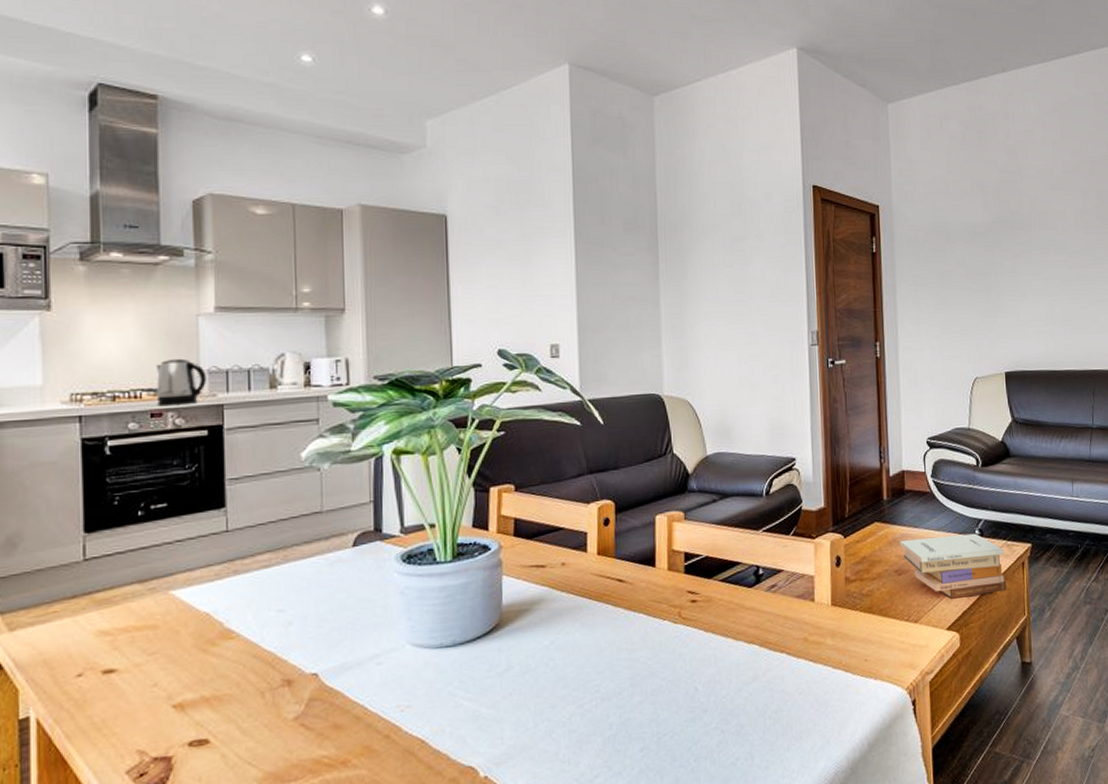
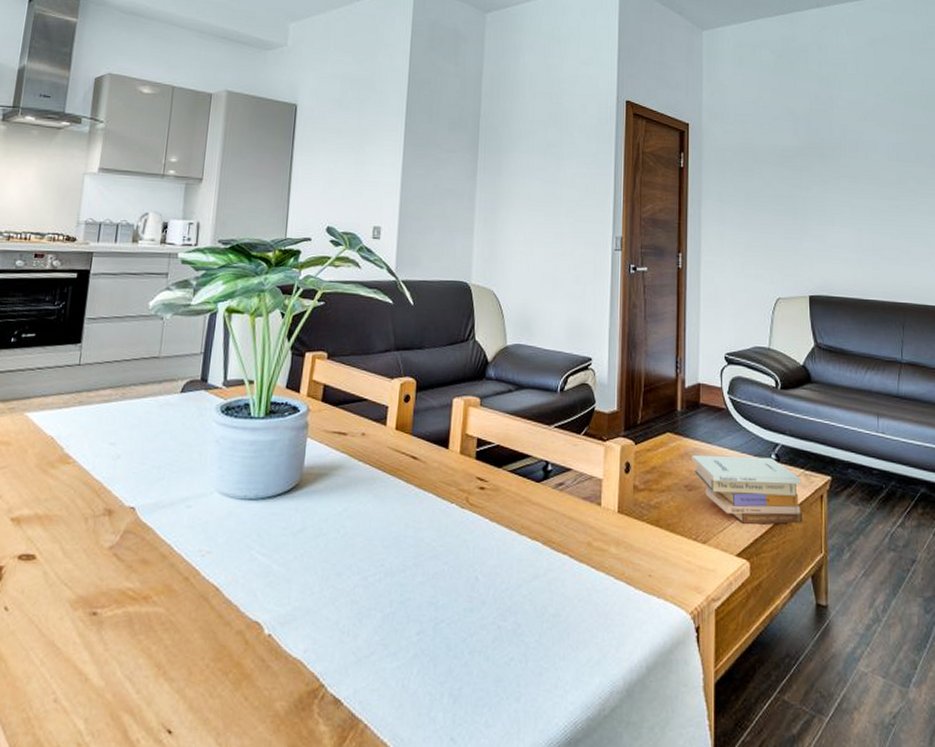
kettle: present [157,358,206,407] -> none [41,209,84,250]

